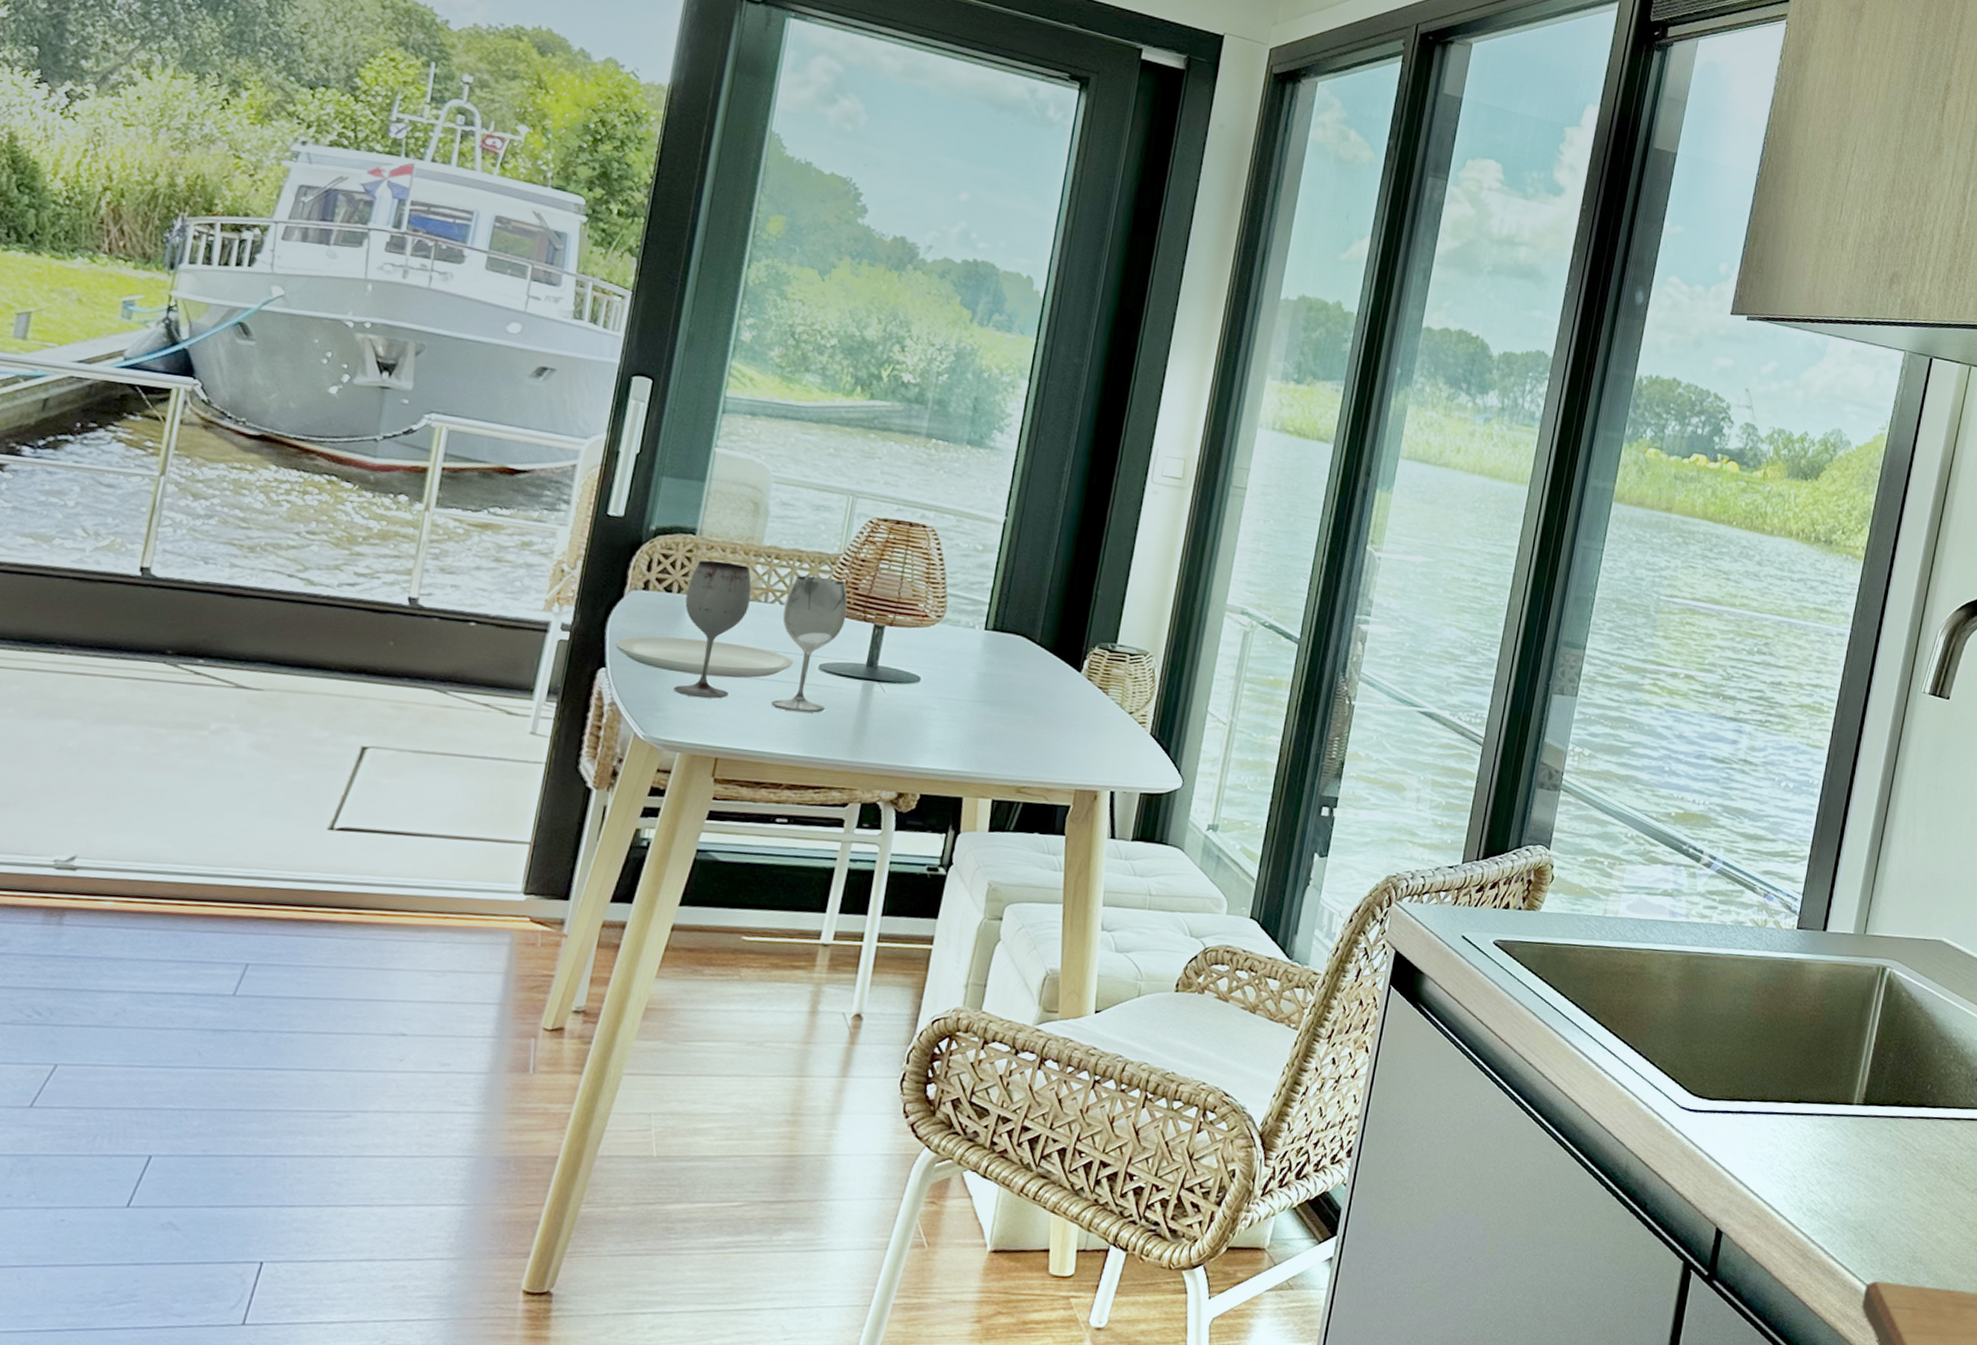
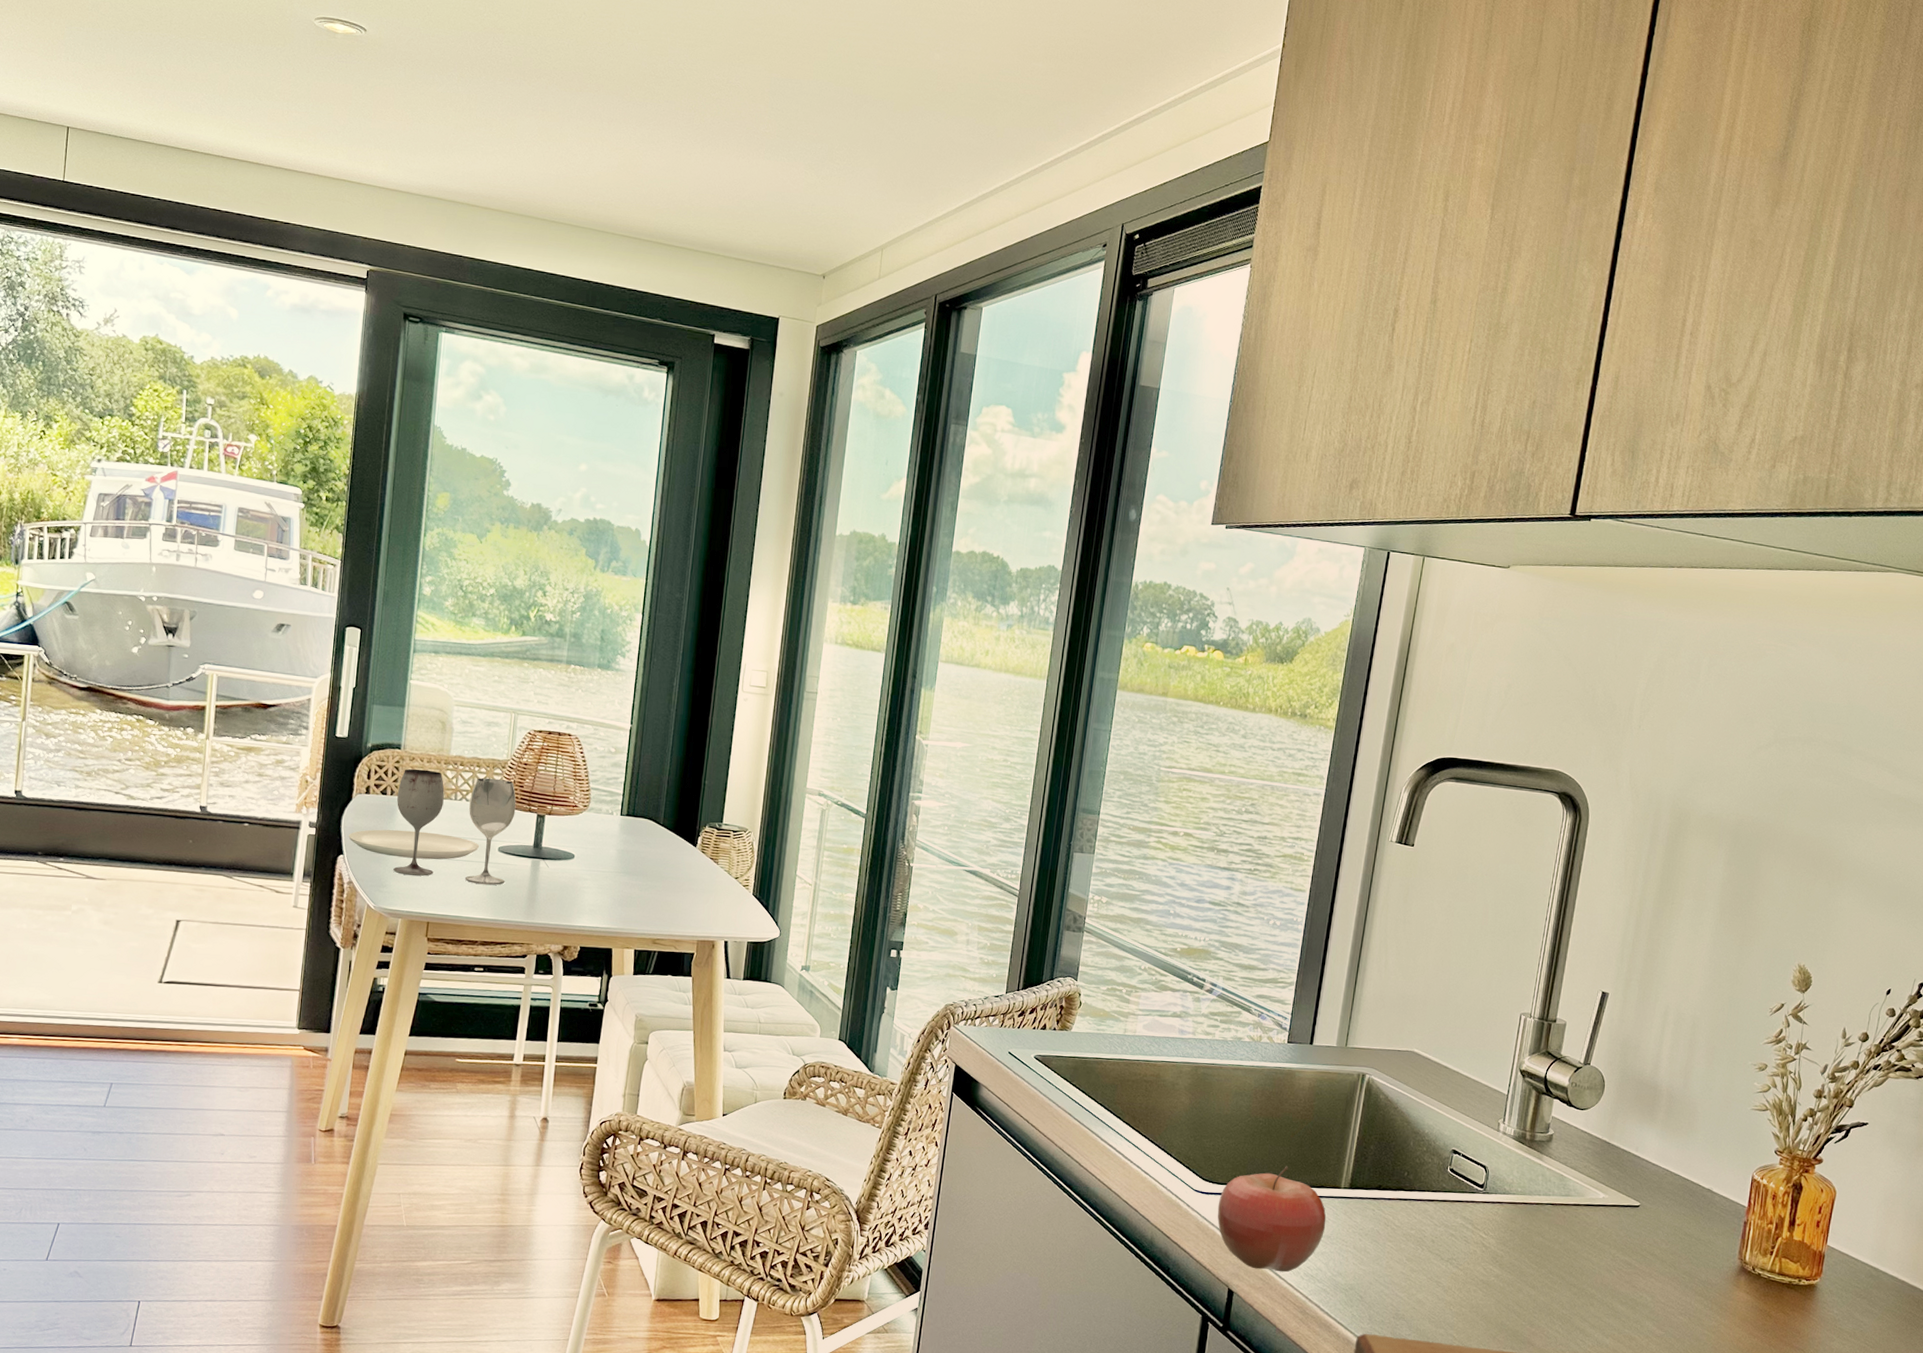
fruit: none [1706,1077,1835,1207] -> present [1217,1166,1326,1272]

